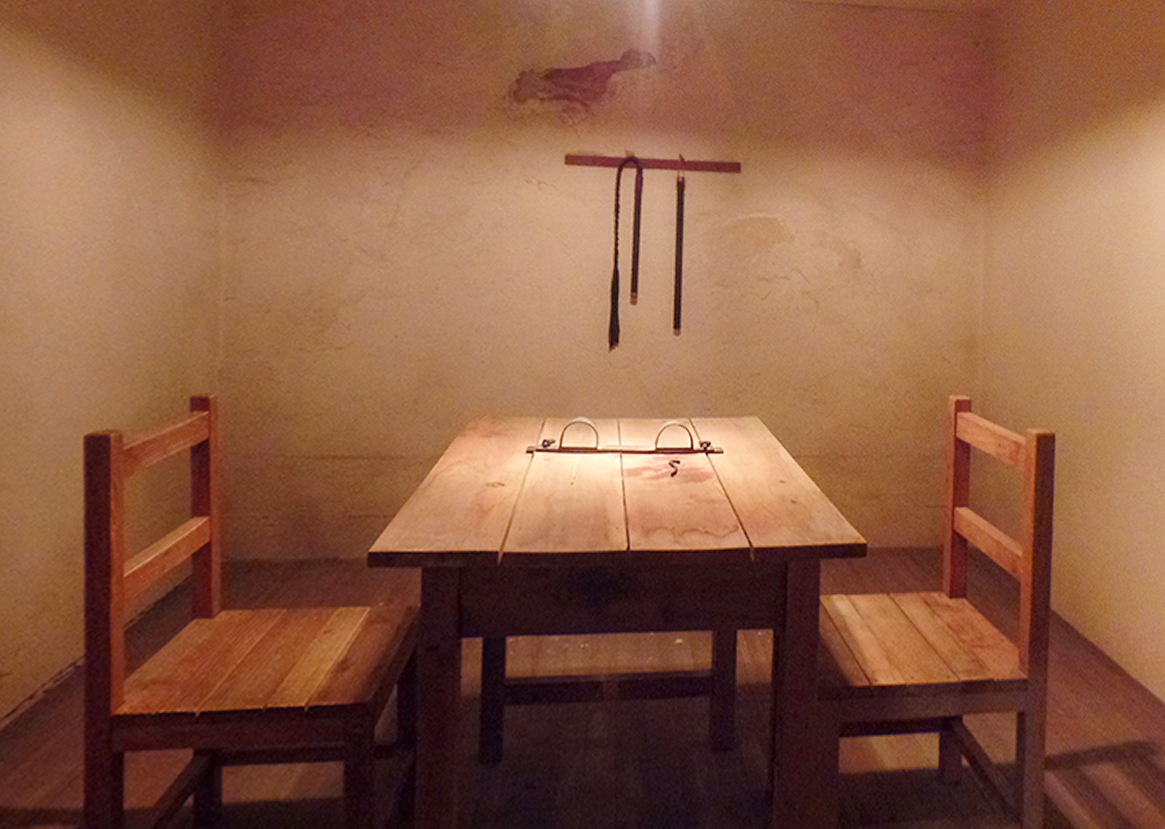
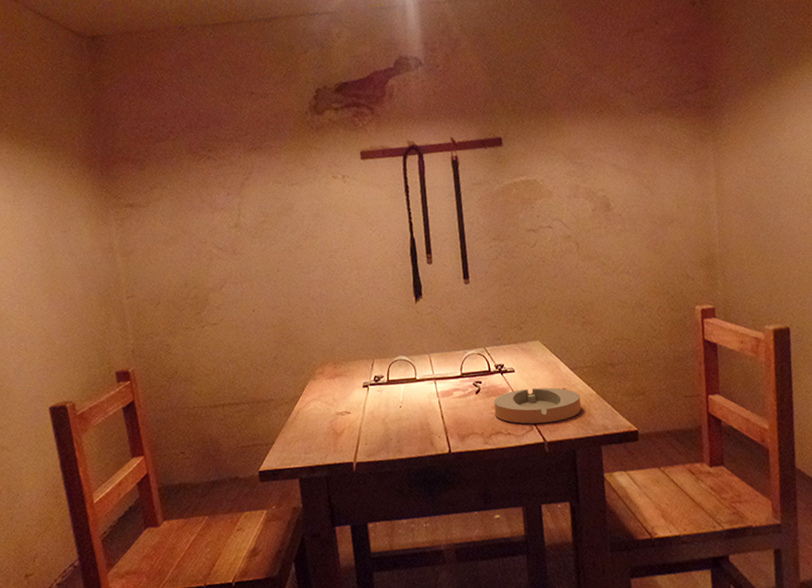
ashtray: none [692,476,801,523] -> present [493,387,581,424]

